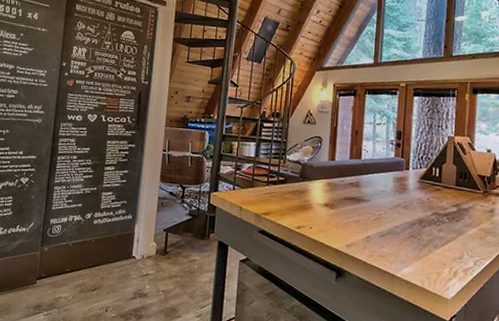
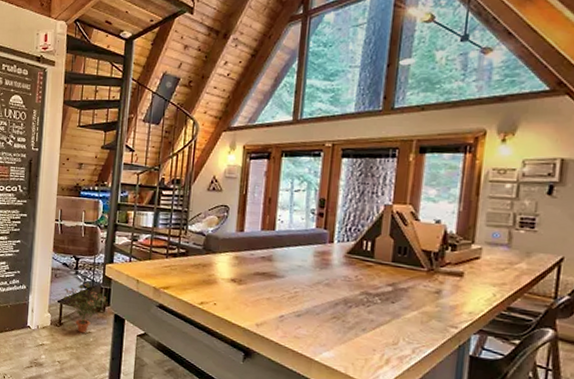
potted plant: none [169,210,212,261] -> present [64,282,107,333]

